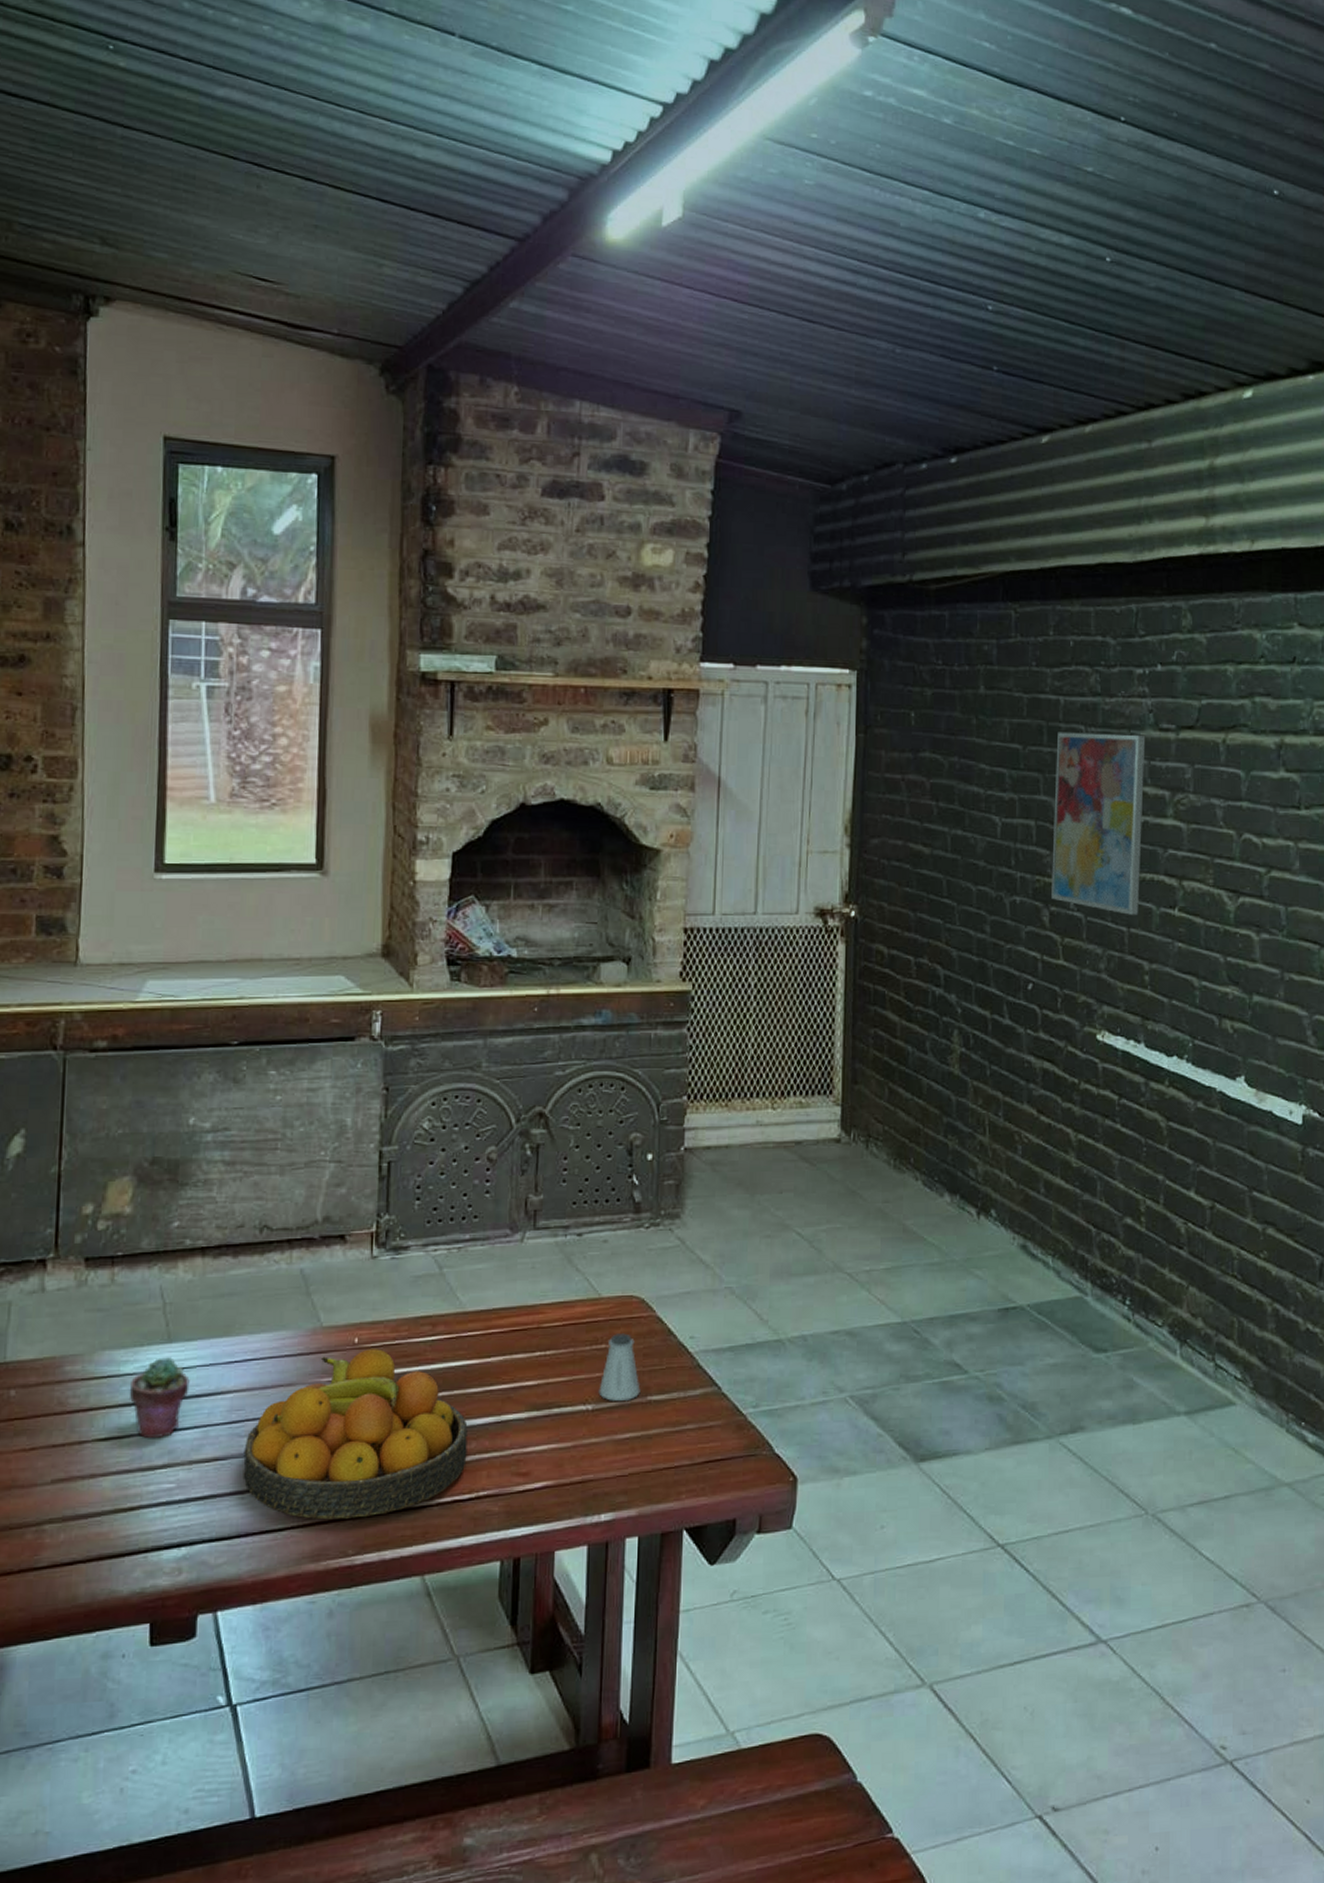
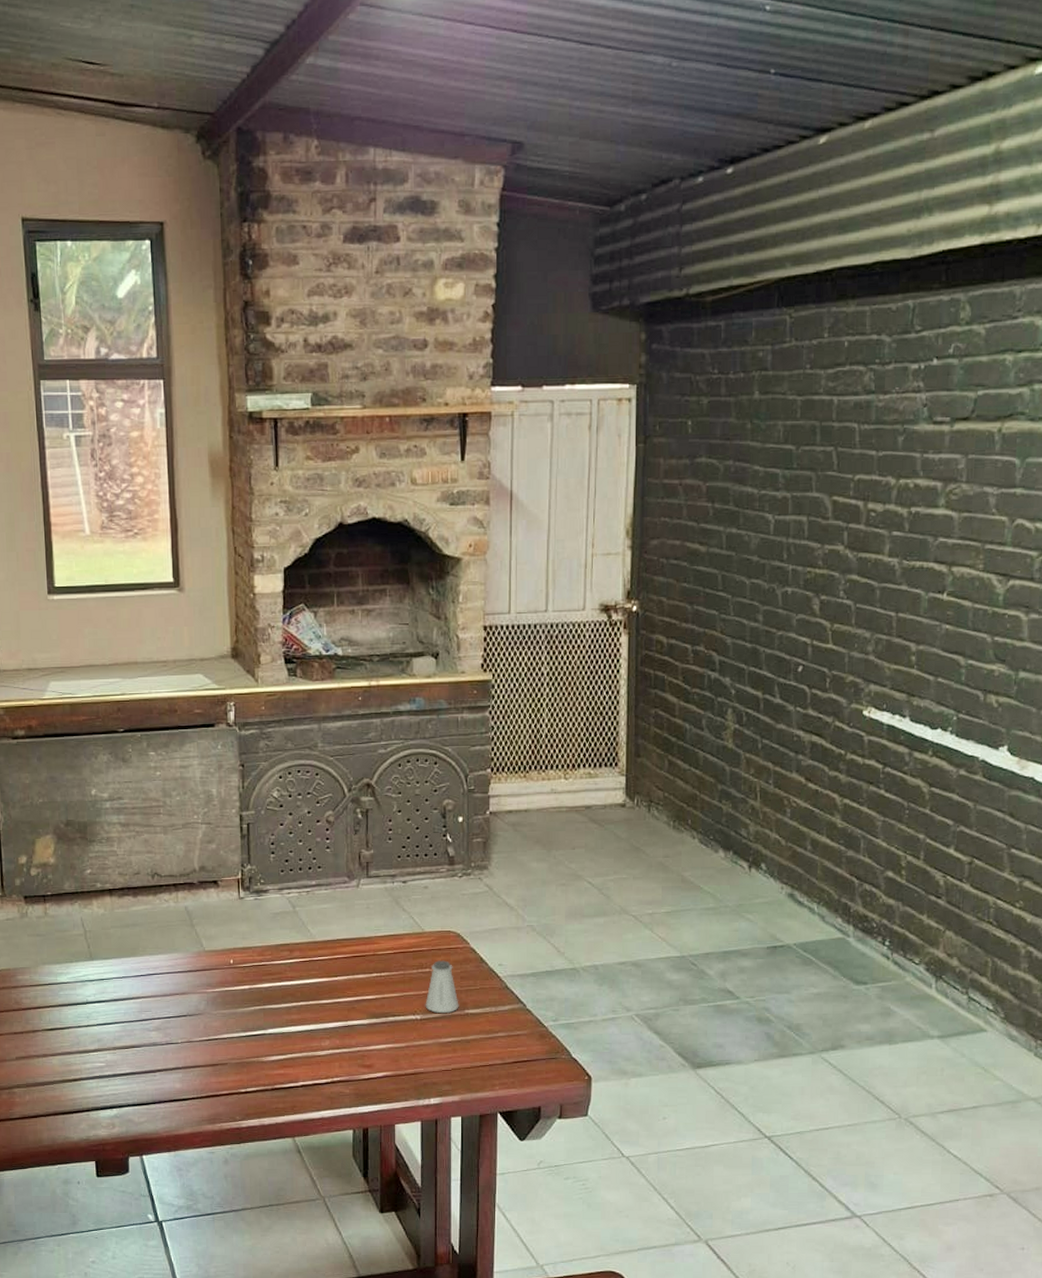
potted succulent: present [130,1357,190,1439] -> none [66,971,109,1031]
fruit bowl: present [243,1349,468,1520] -> none [153,968,323,1094]
wall art: present [1051,732,1146,915] -> none [822,429,919,601]

